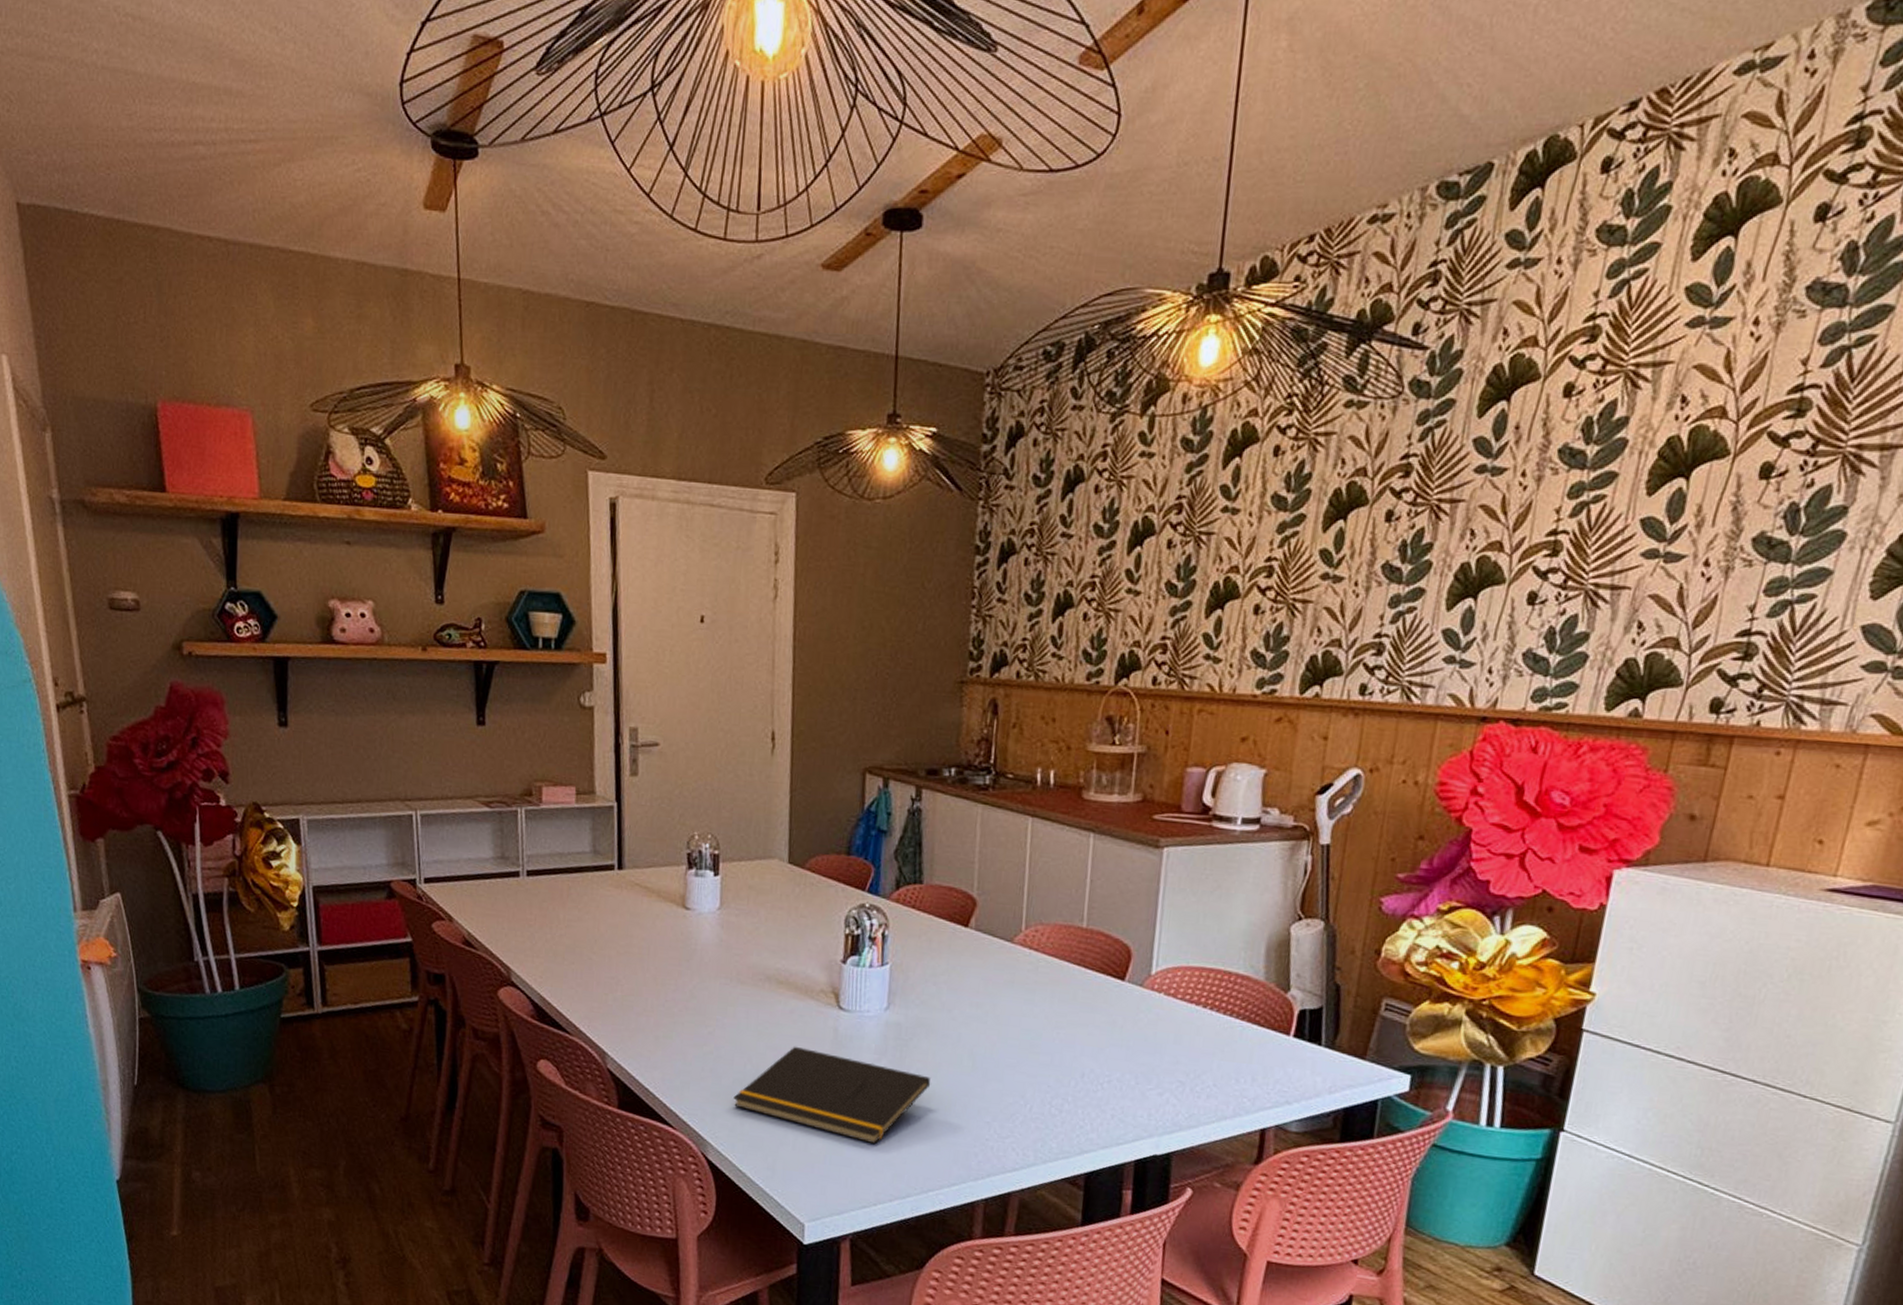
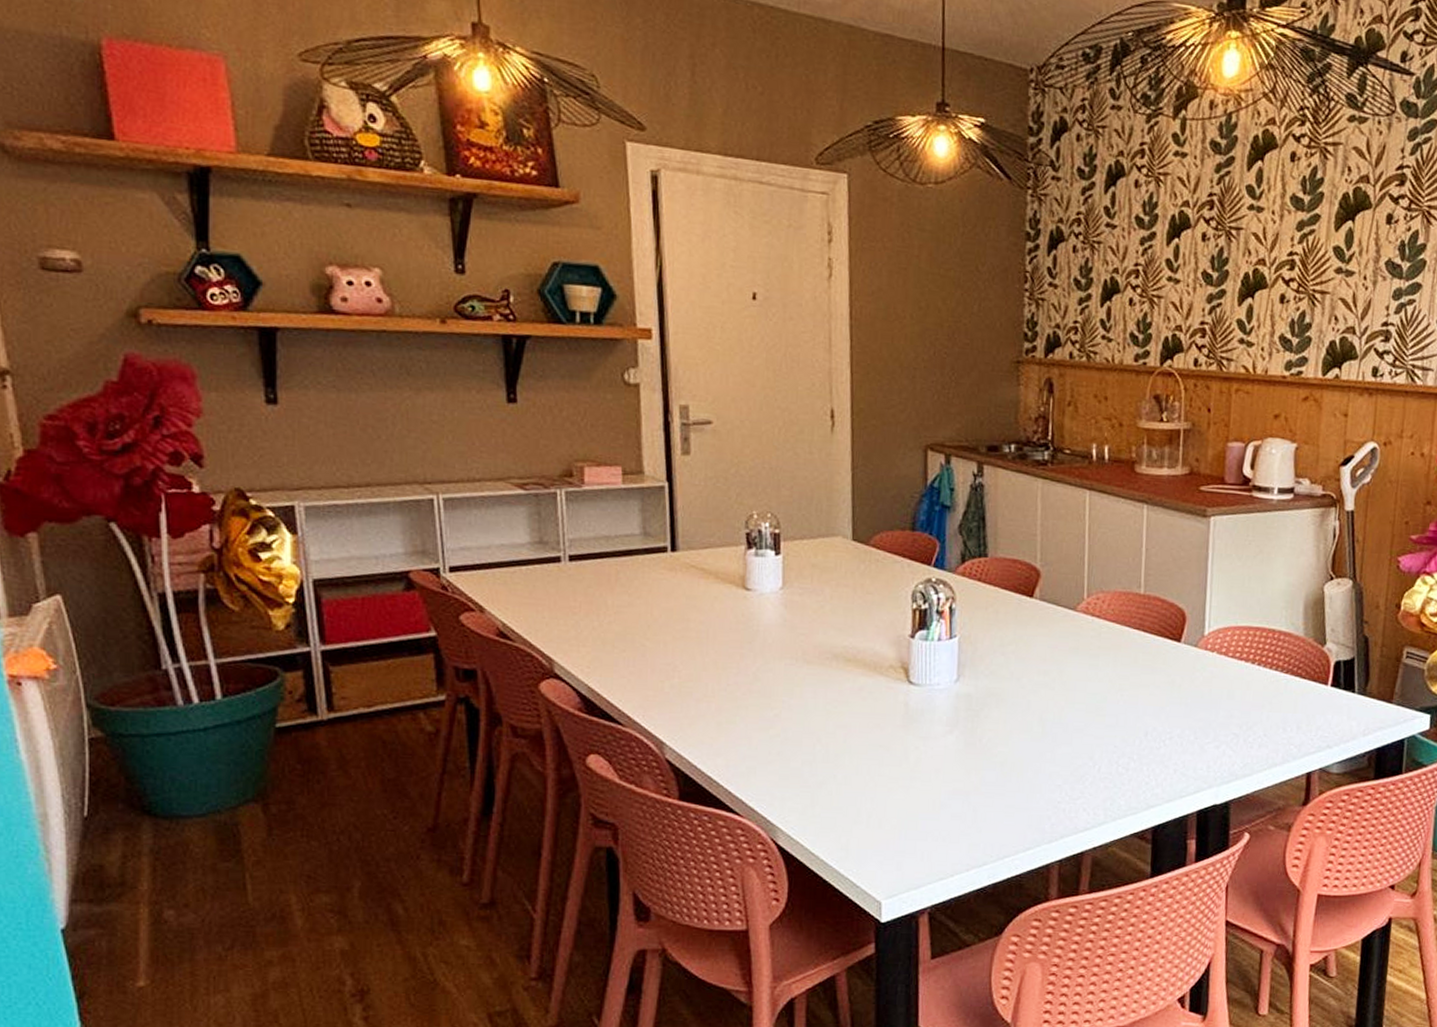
notepad: present [733,1046,931,1145] -> none [803,723,1003,816]

